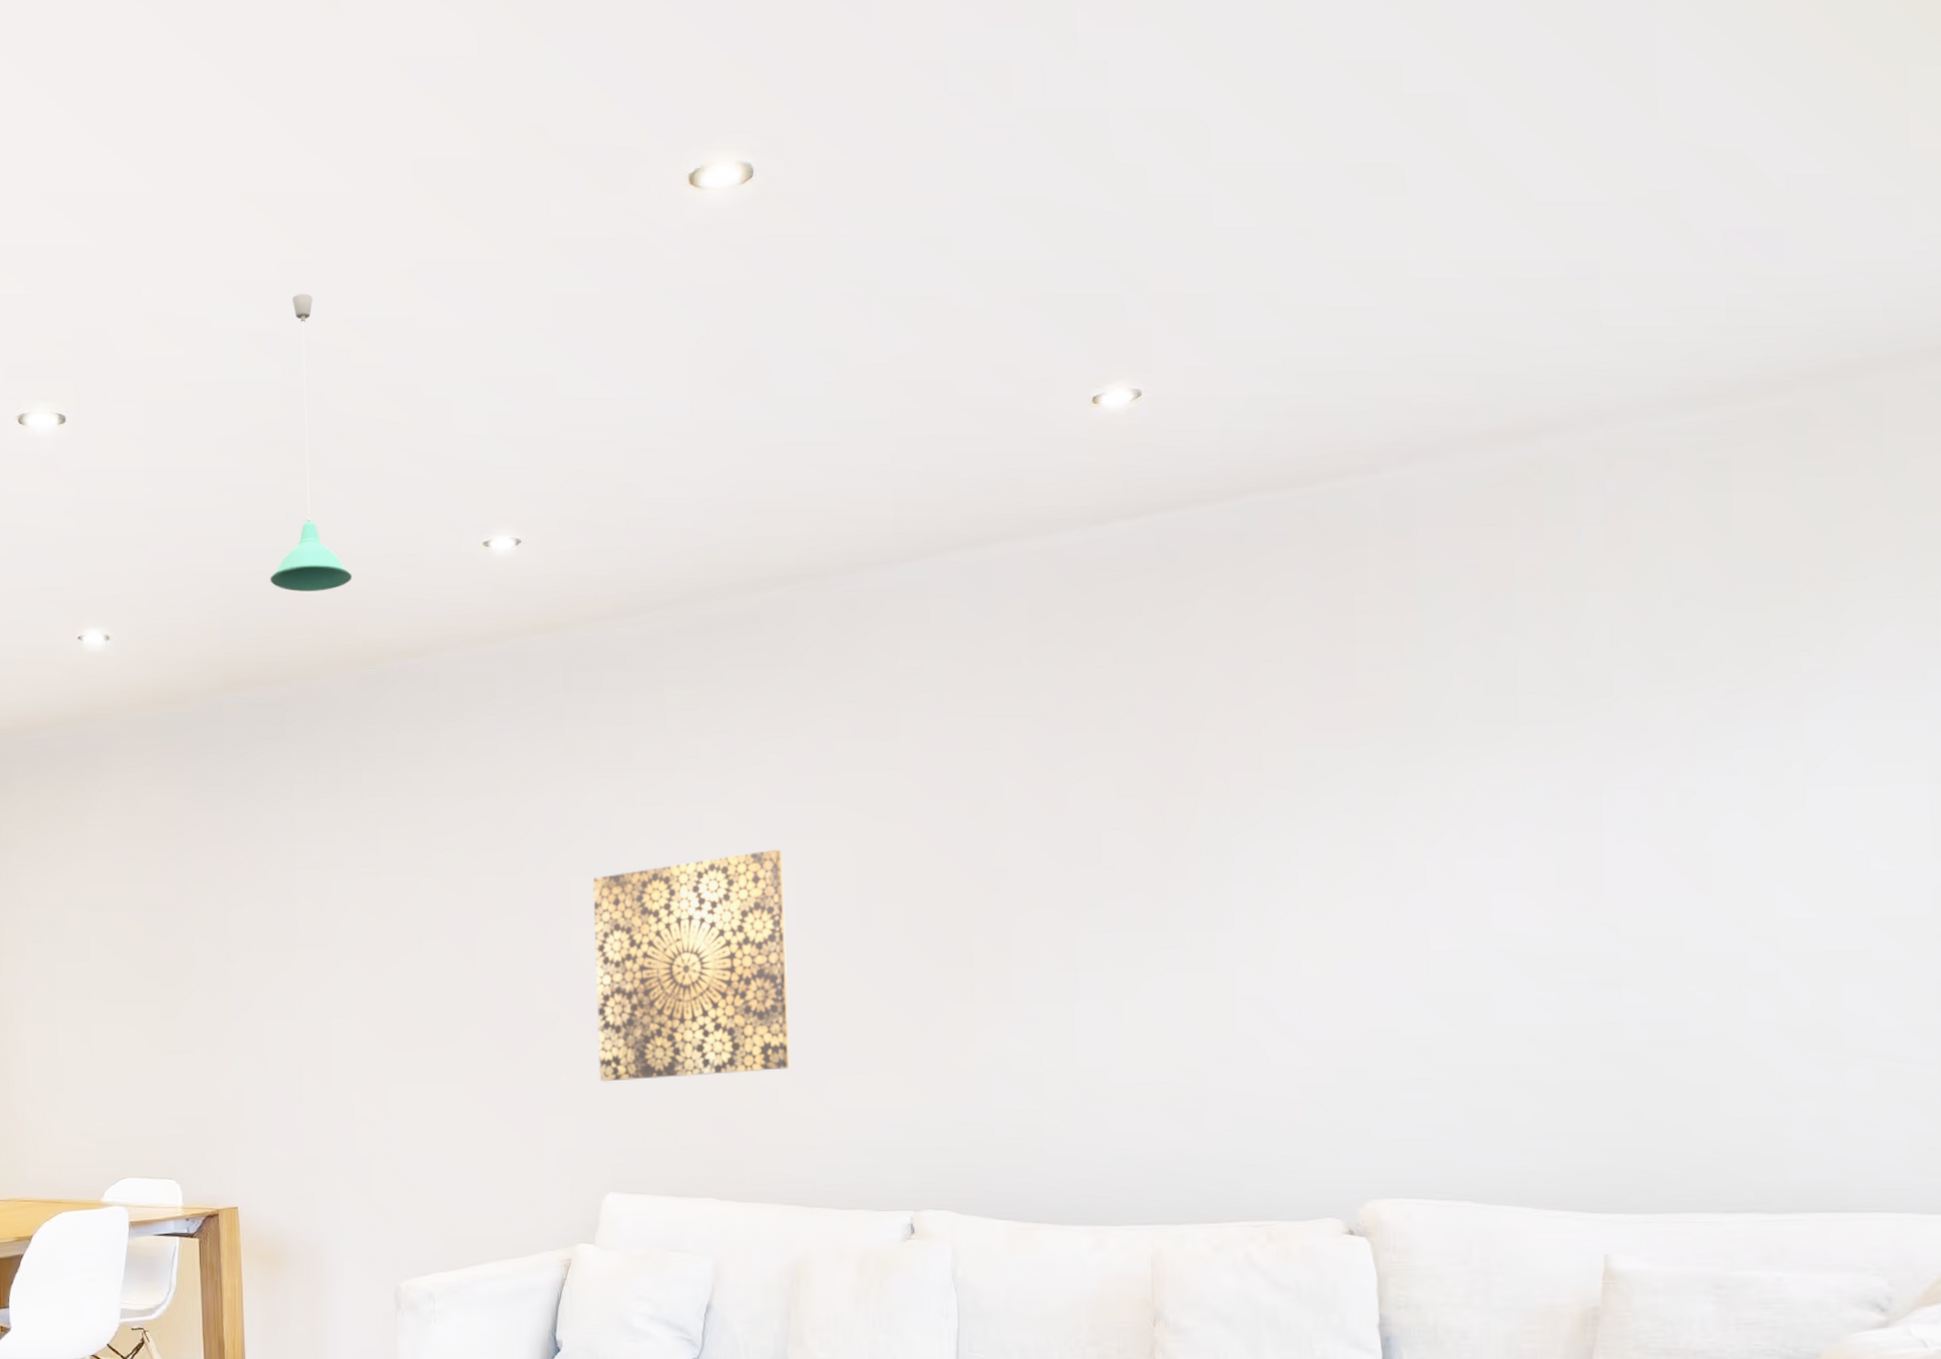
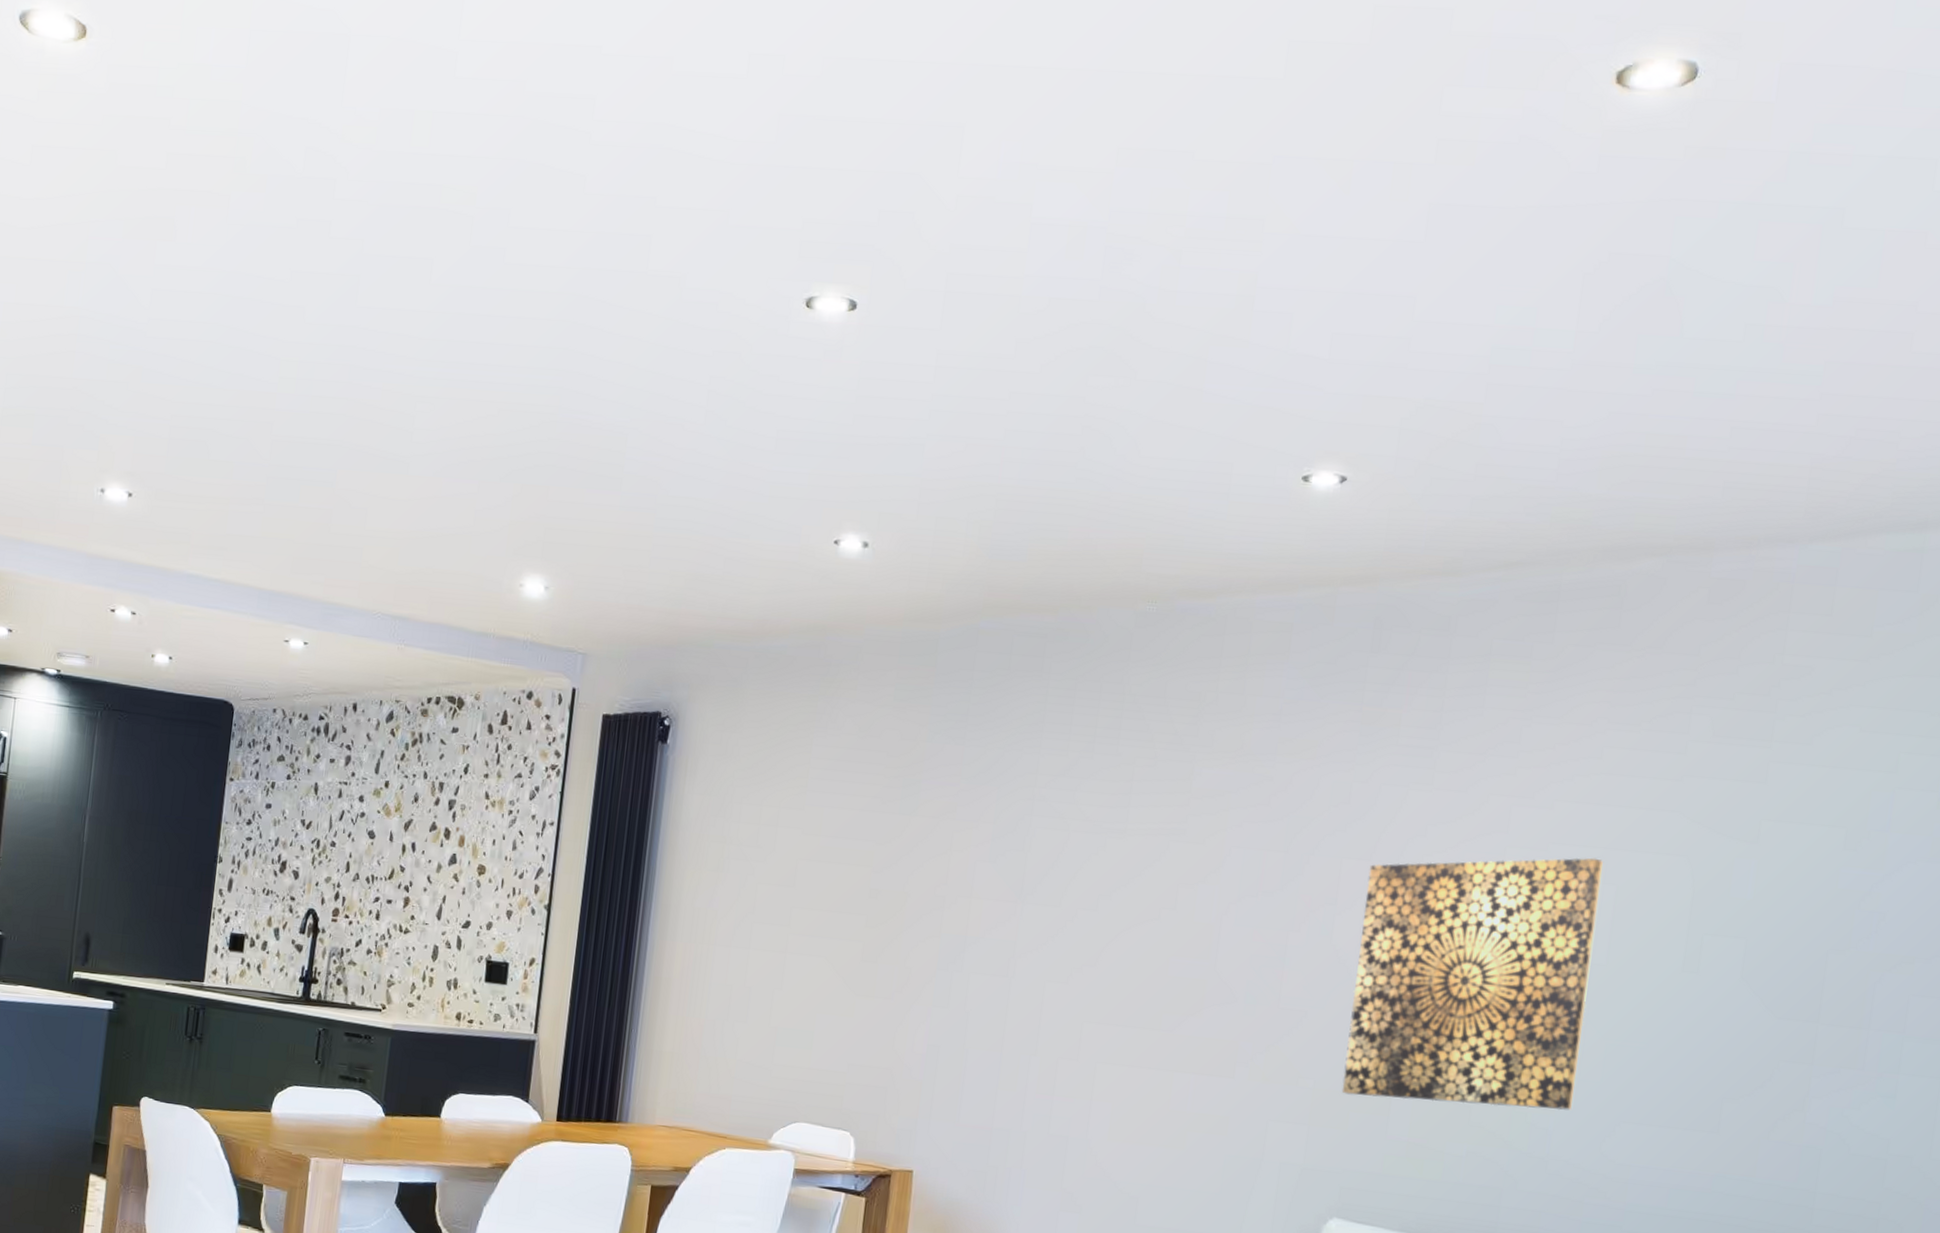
pendant light: present [270,293,352,592] -> none [1053,184,1150,515]

